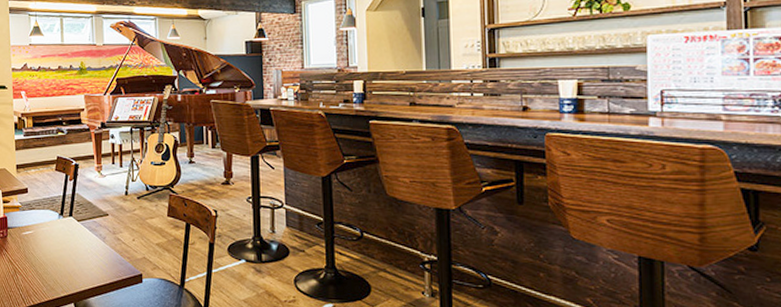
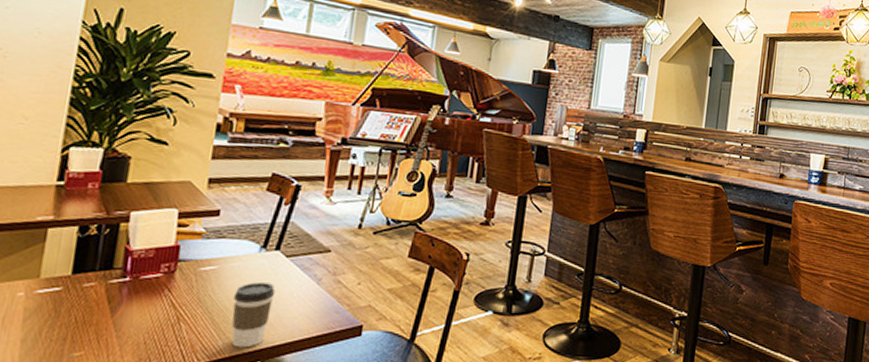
coffee cup: none [47,242,75,293] -> present [231,282,276,348]

